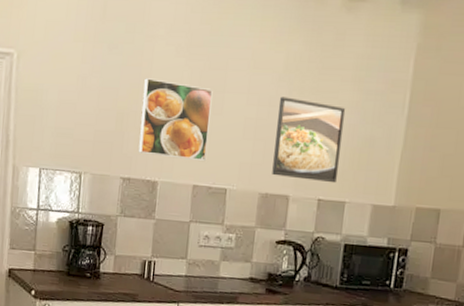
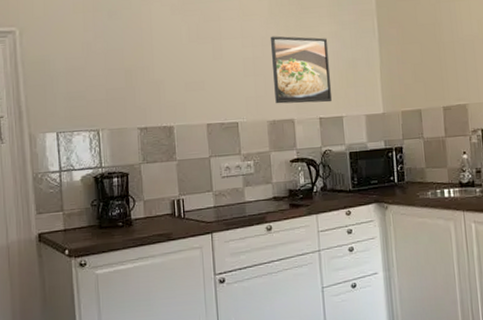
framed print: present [138,78,213,162] -> none [146,36,215,104]

